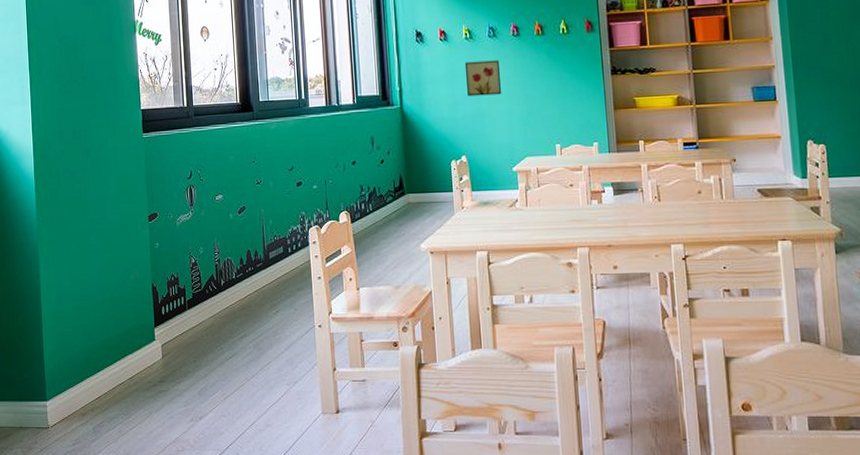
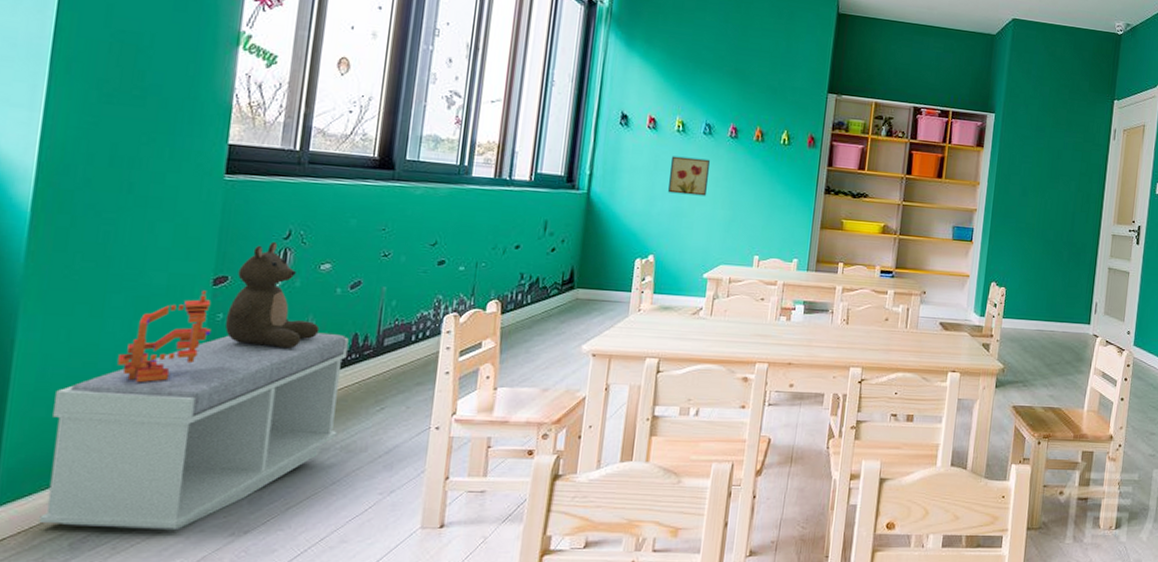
bench: none [68,251,249,417] -> present [39,332,349,531]
toy blocks: none [100,226,153,302] -> present [118,290,211,383]
stuffed bear: none [160,181,223,267] -> present [224,241,320,349]

